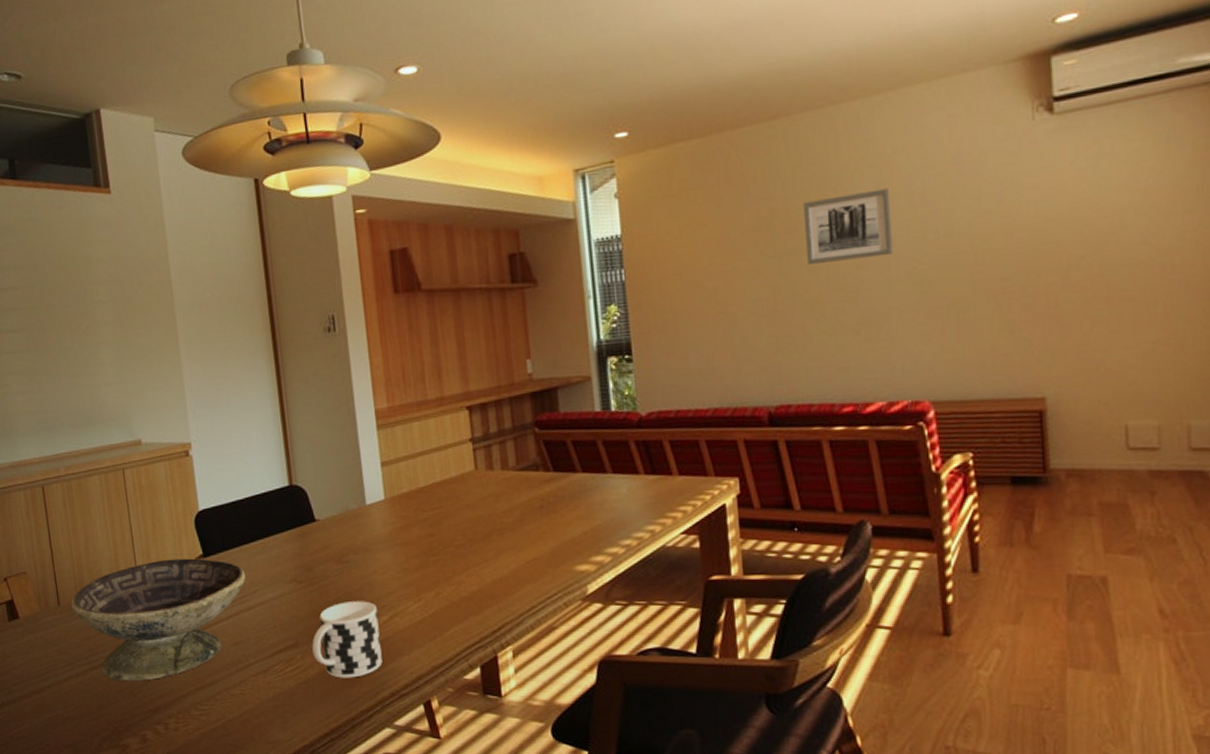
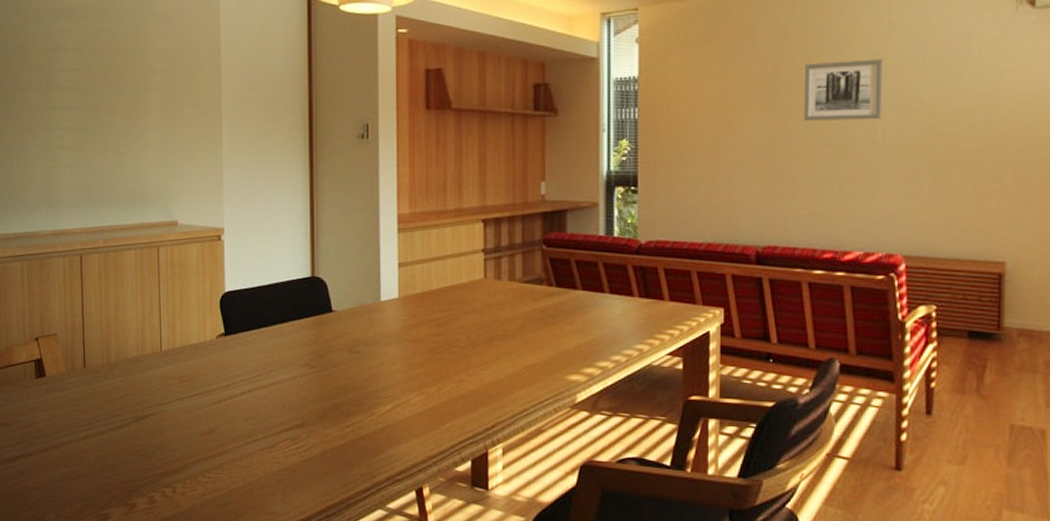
decorative bowl: present [71,558,246,682] -> none [96,334,262,446]
cup: present [312,601,383,678] -> none [318,389,381,461]

